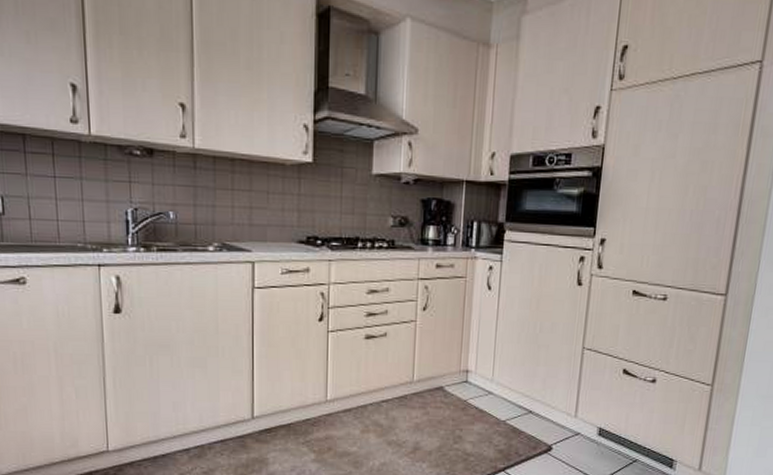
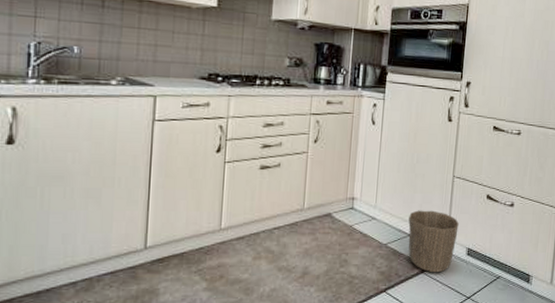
waste basket: none [530,385,589,453] -> present [408,210,459,273]

